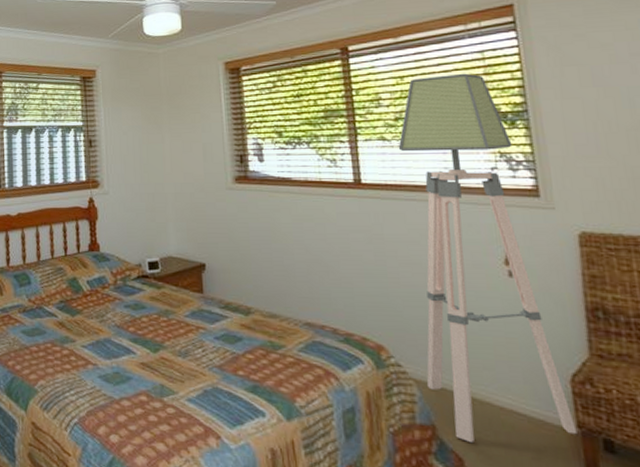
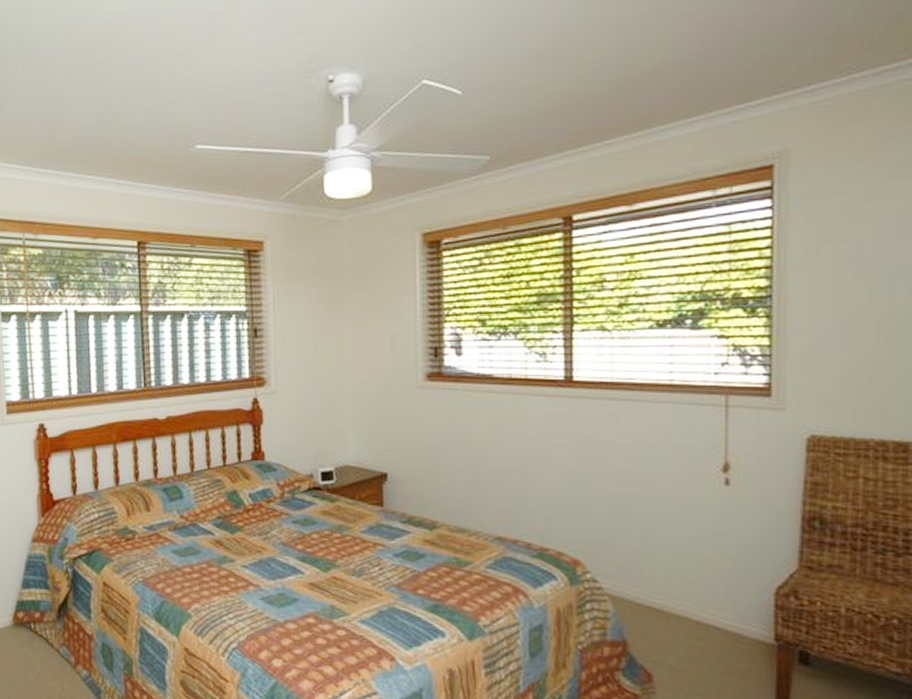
floor lamp: present [398,73,577,442] -> none [619,250,774,658]

